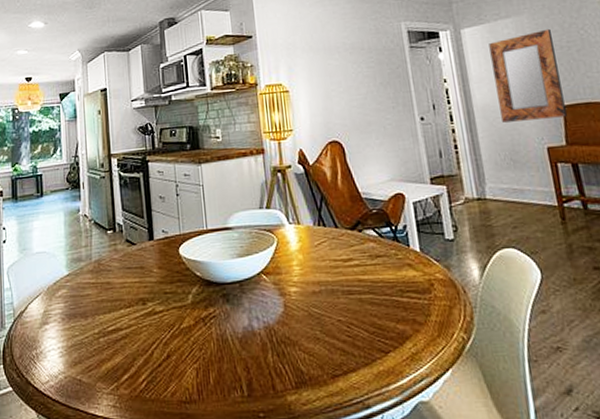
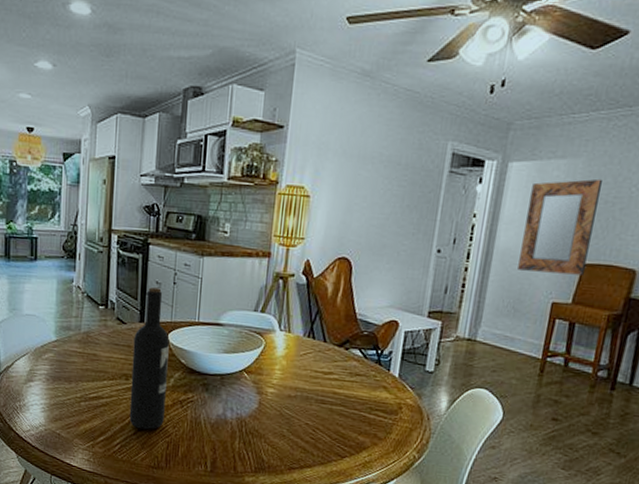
wine bottle: none [145,202,189,359] -> present [129,287,170,430]

